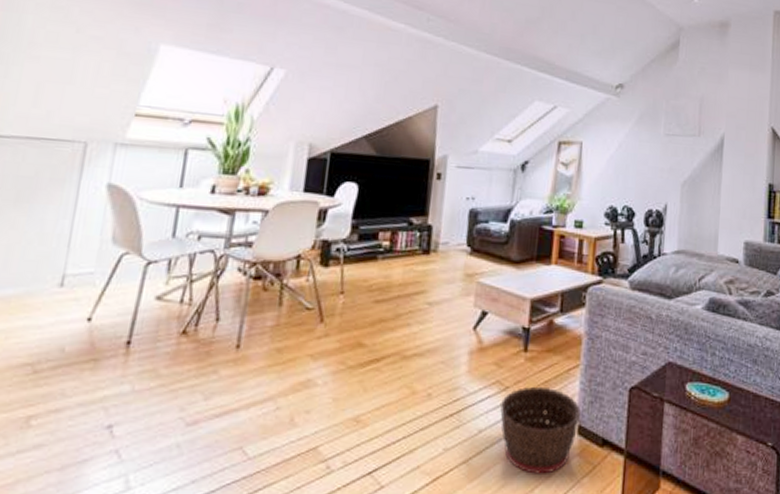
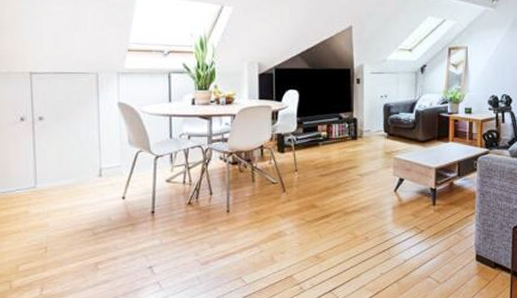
basket: present [500,386,581,474] -> none [419,229,477,288]

